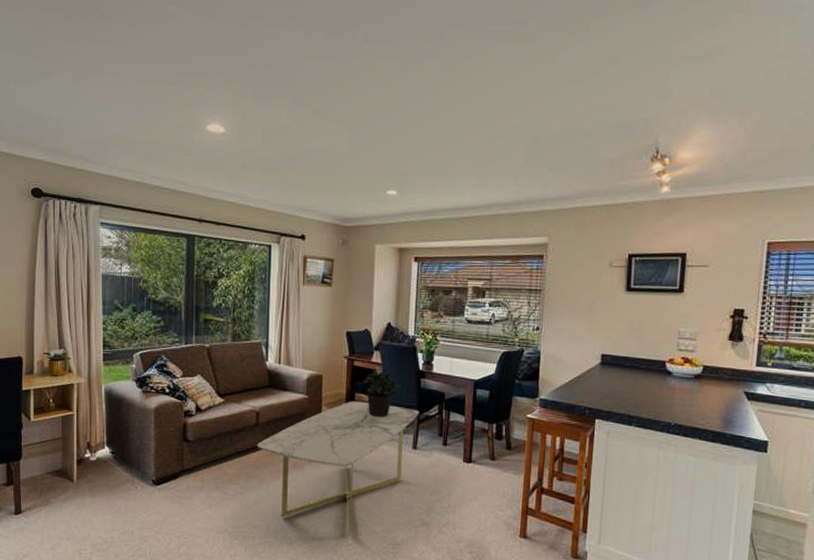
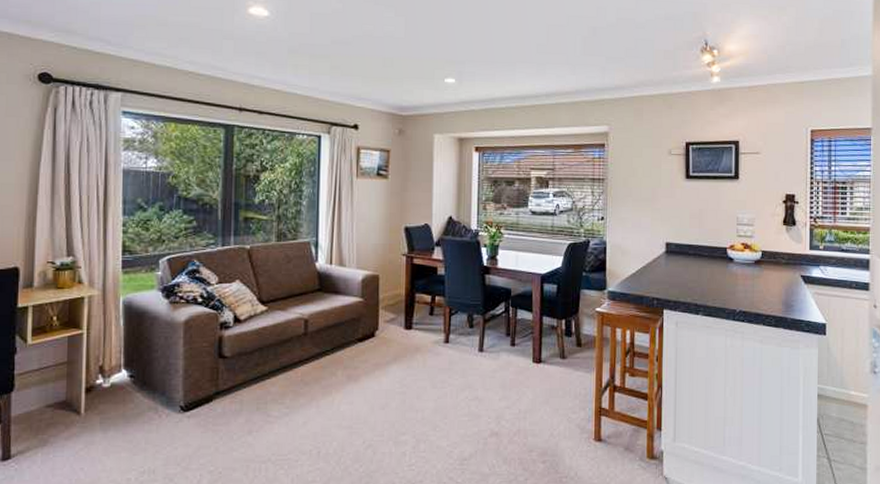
coffee table: present [257,401,420,537] -> none [305,302,485,455]
potted plant: present [363,369,402,418] -> none [423,266,466,319]

